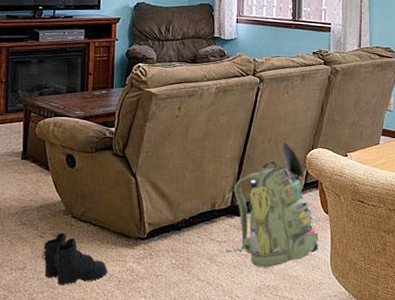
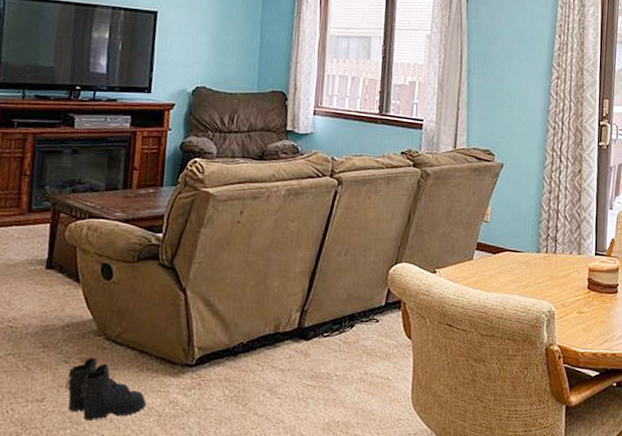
backpack: present [225,142,319,268] -> none [289,255,399,401]

